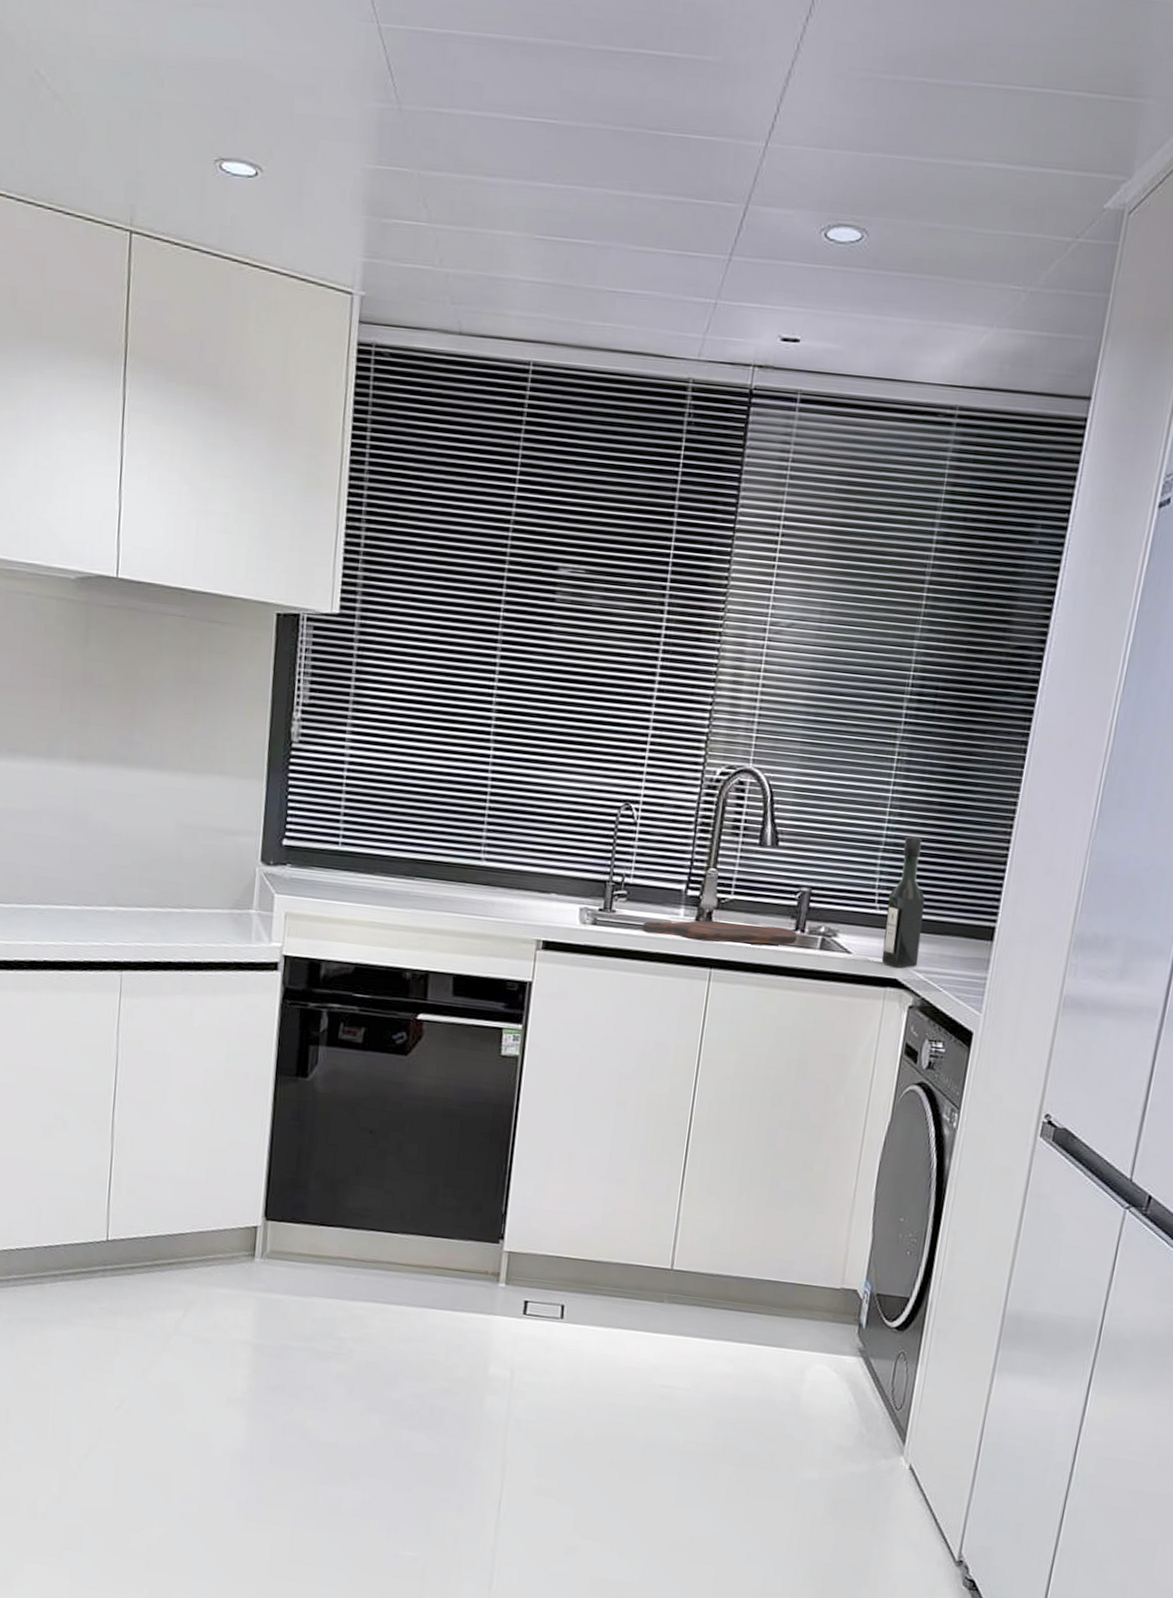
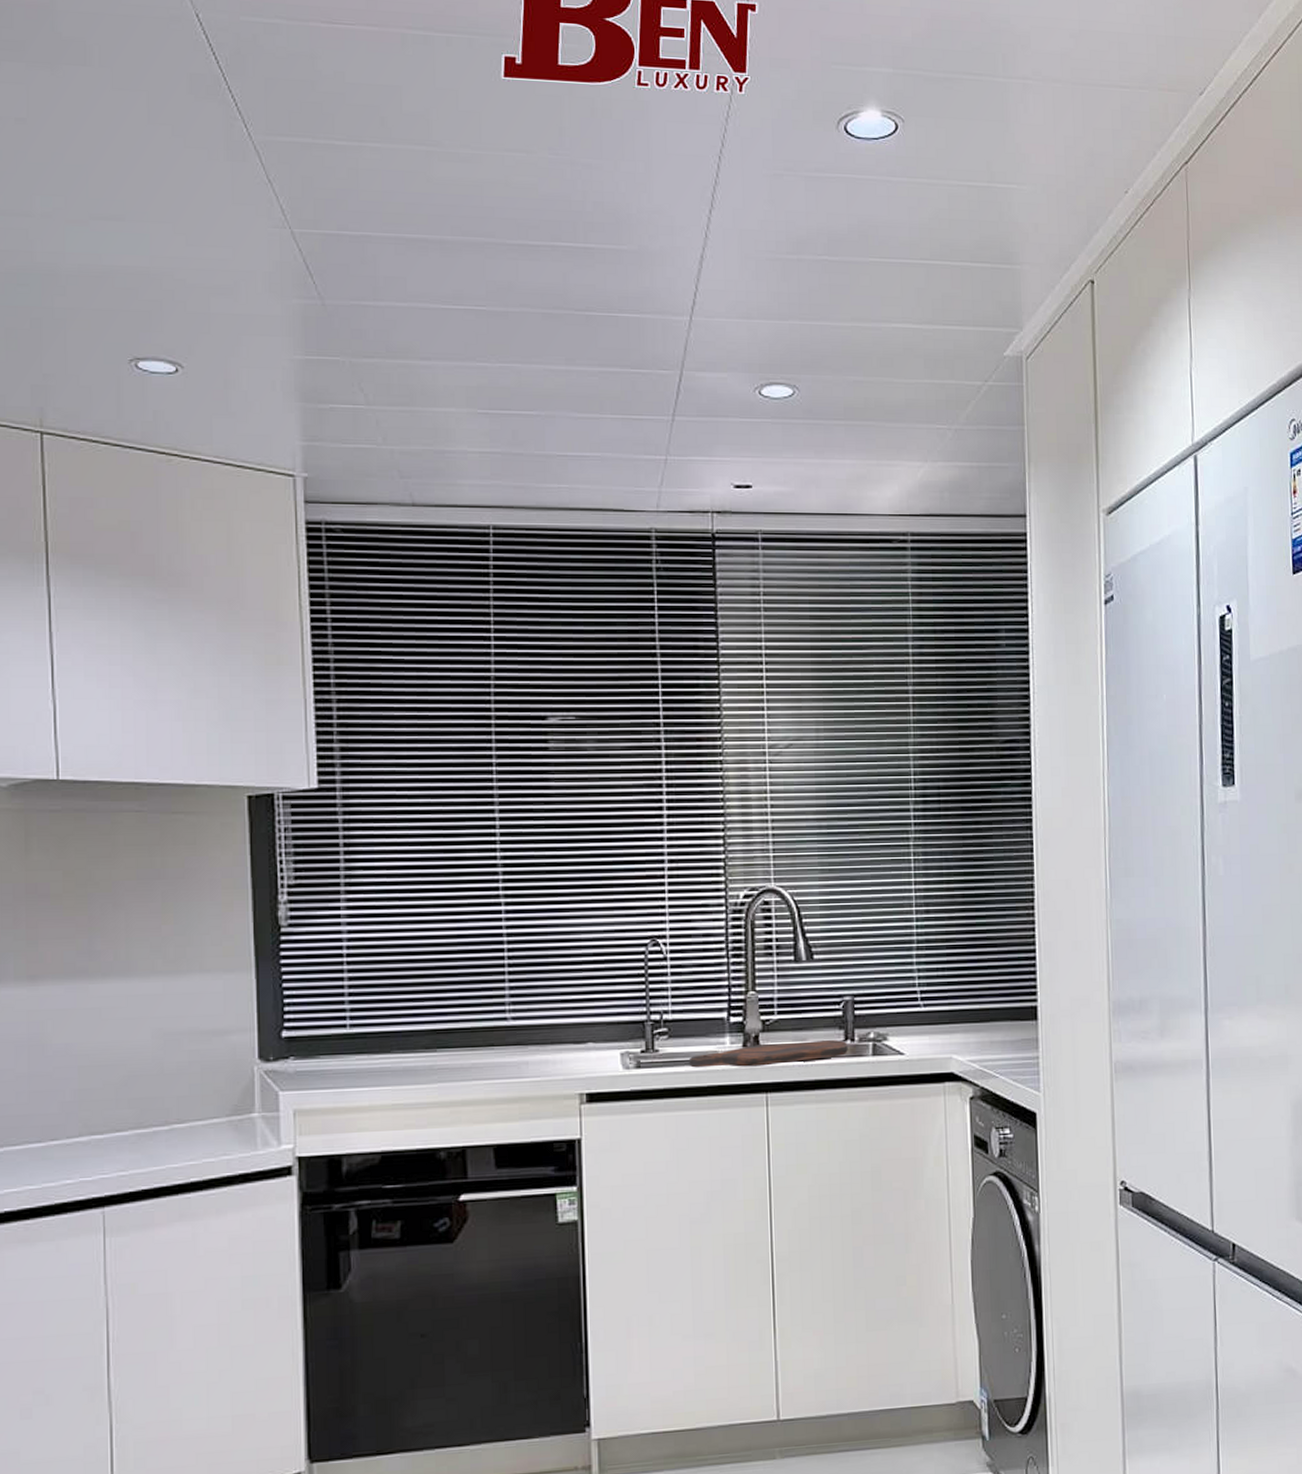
bottle: present [881,835,925,968] -> none [930,930,971,1062]

